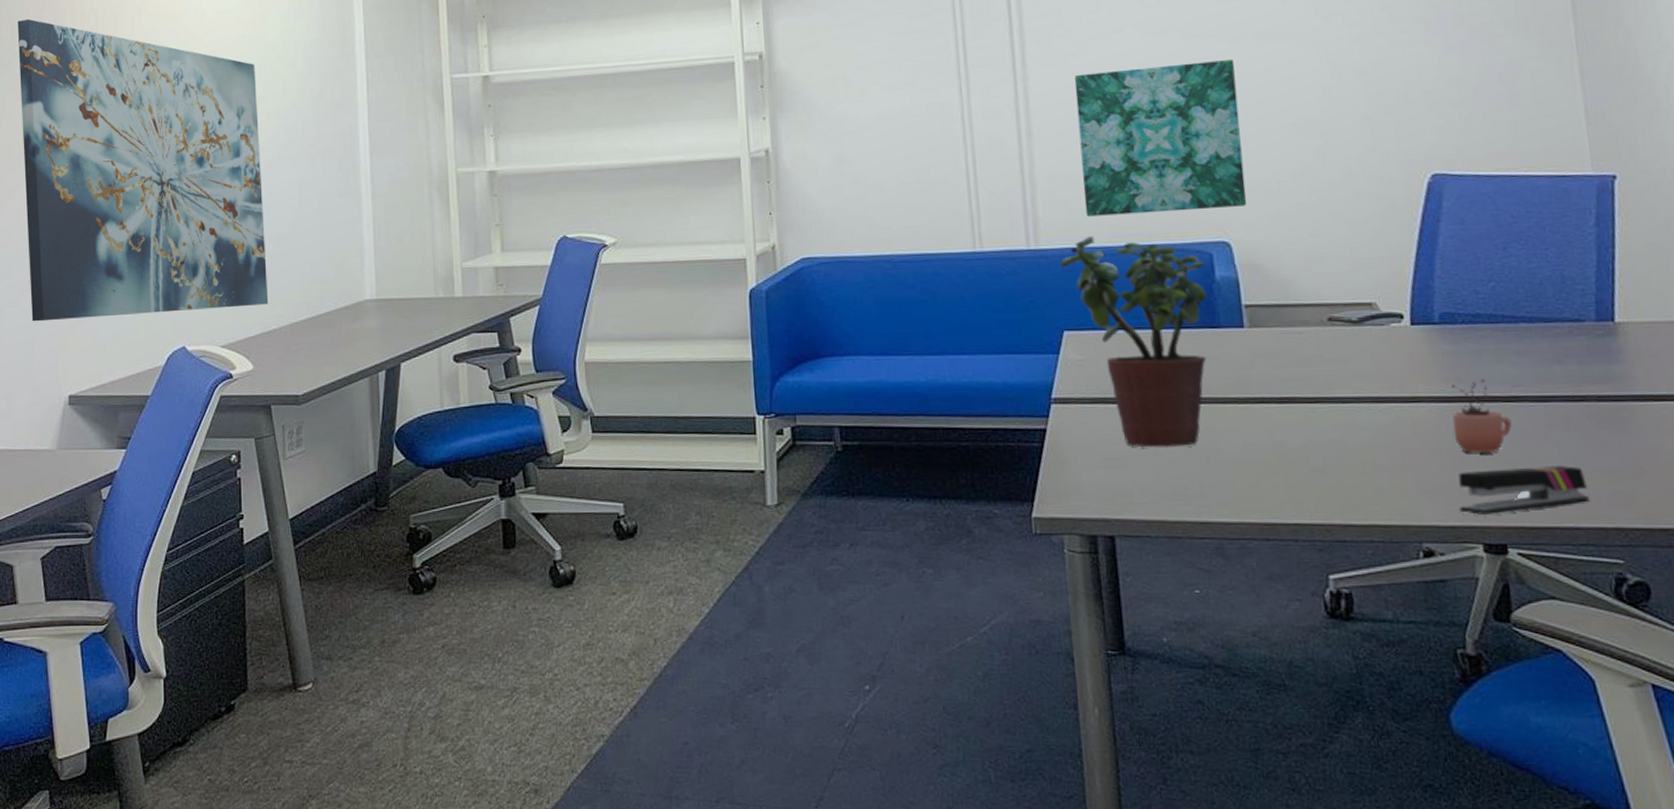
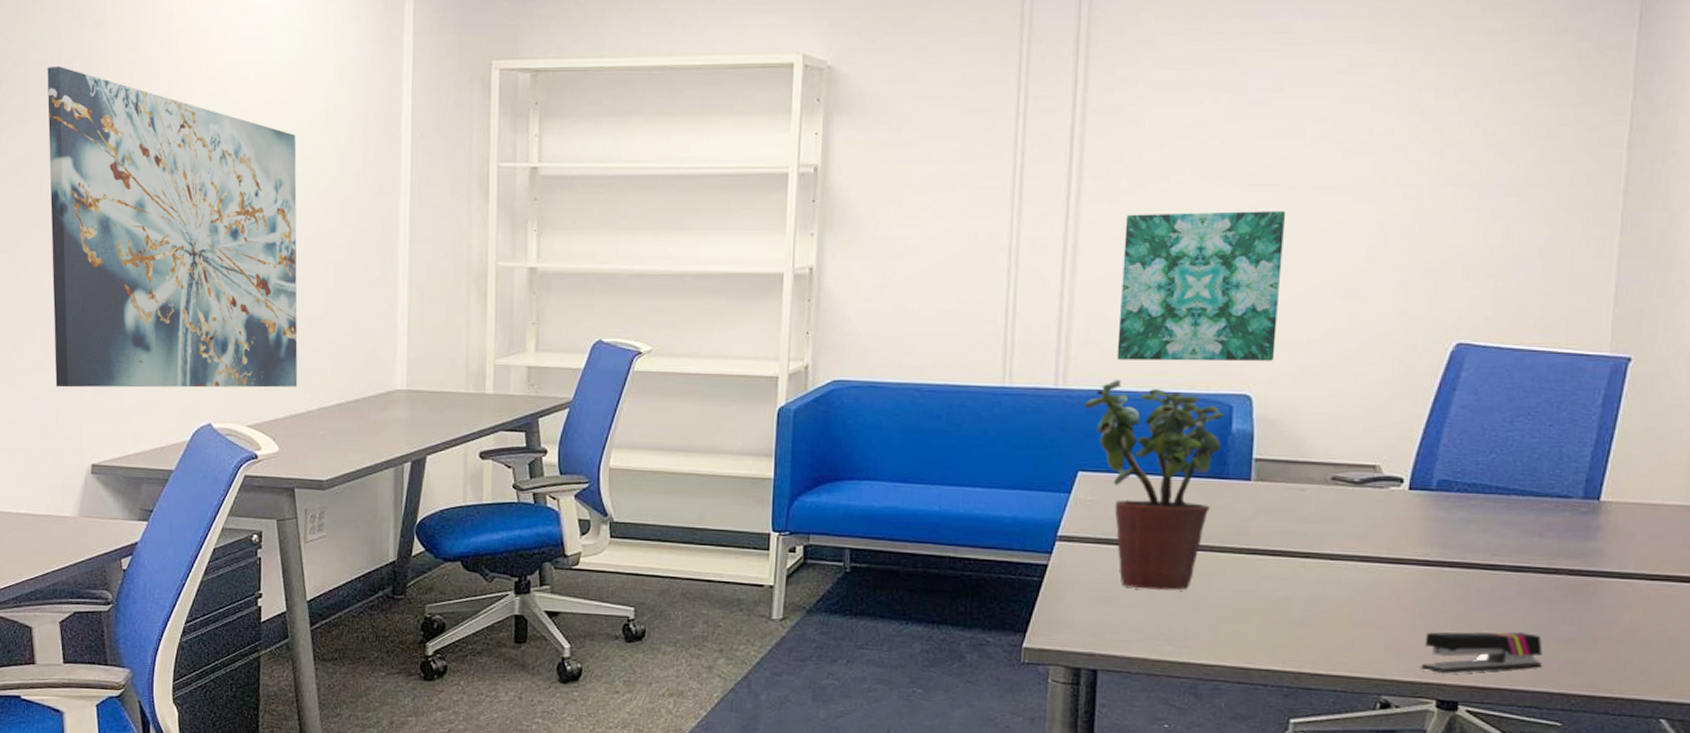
cocoa: present [1452,379,1512,453] -> none [1429,546,1485,616]

